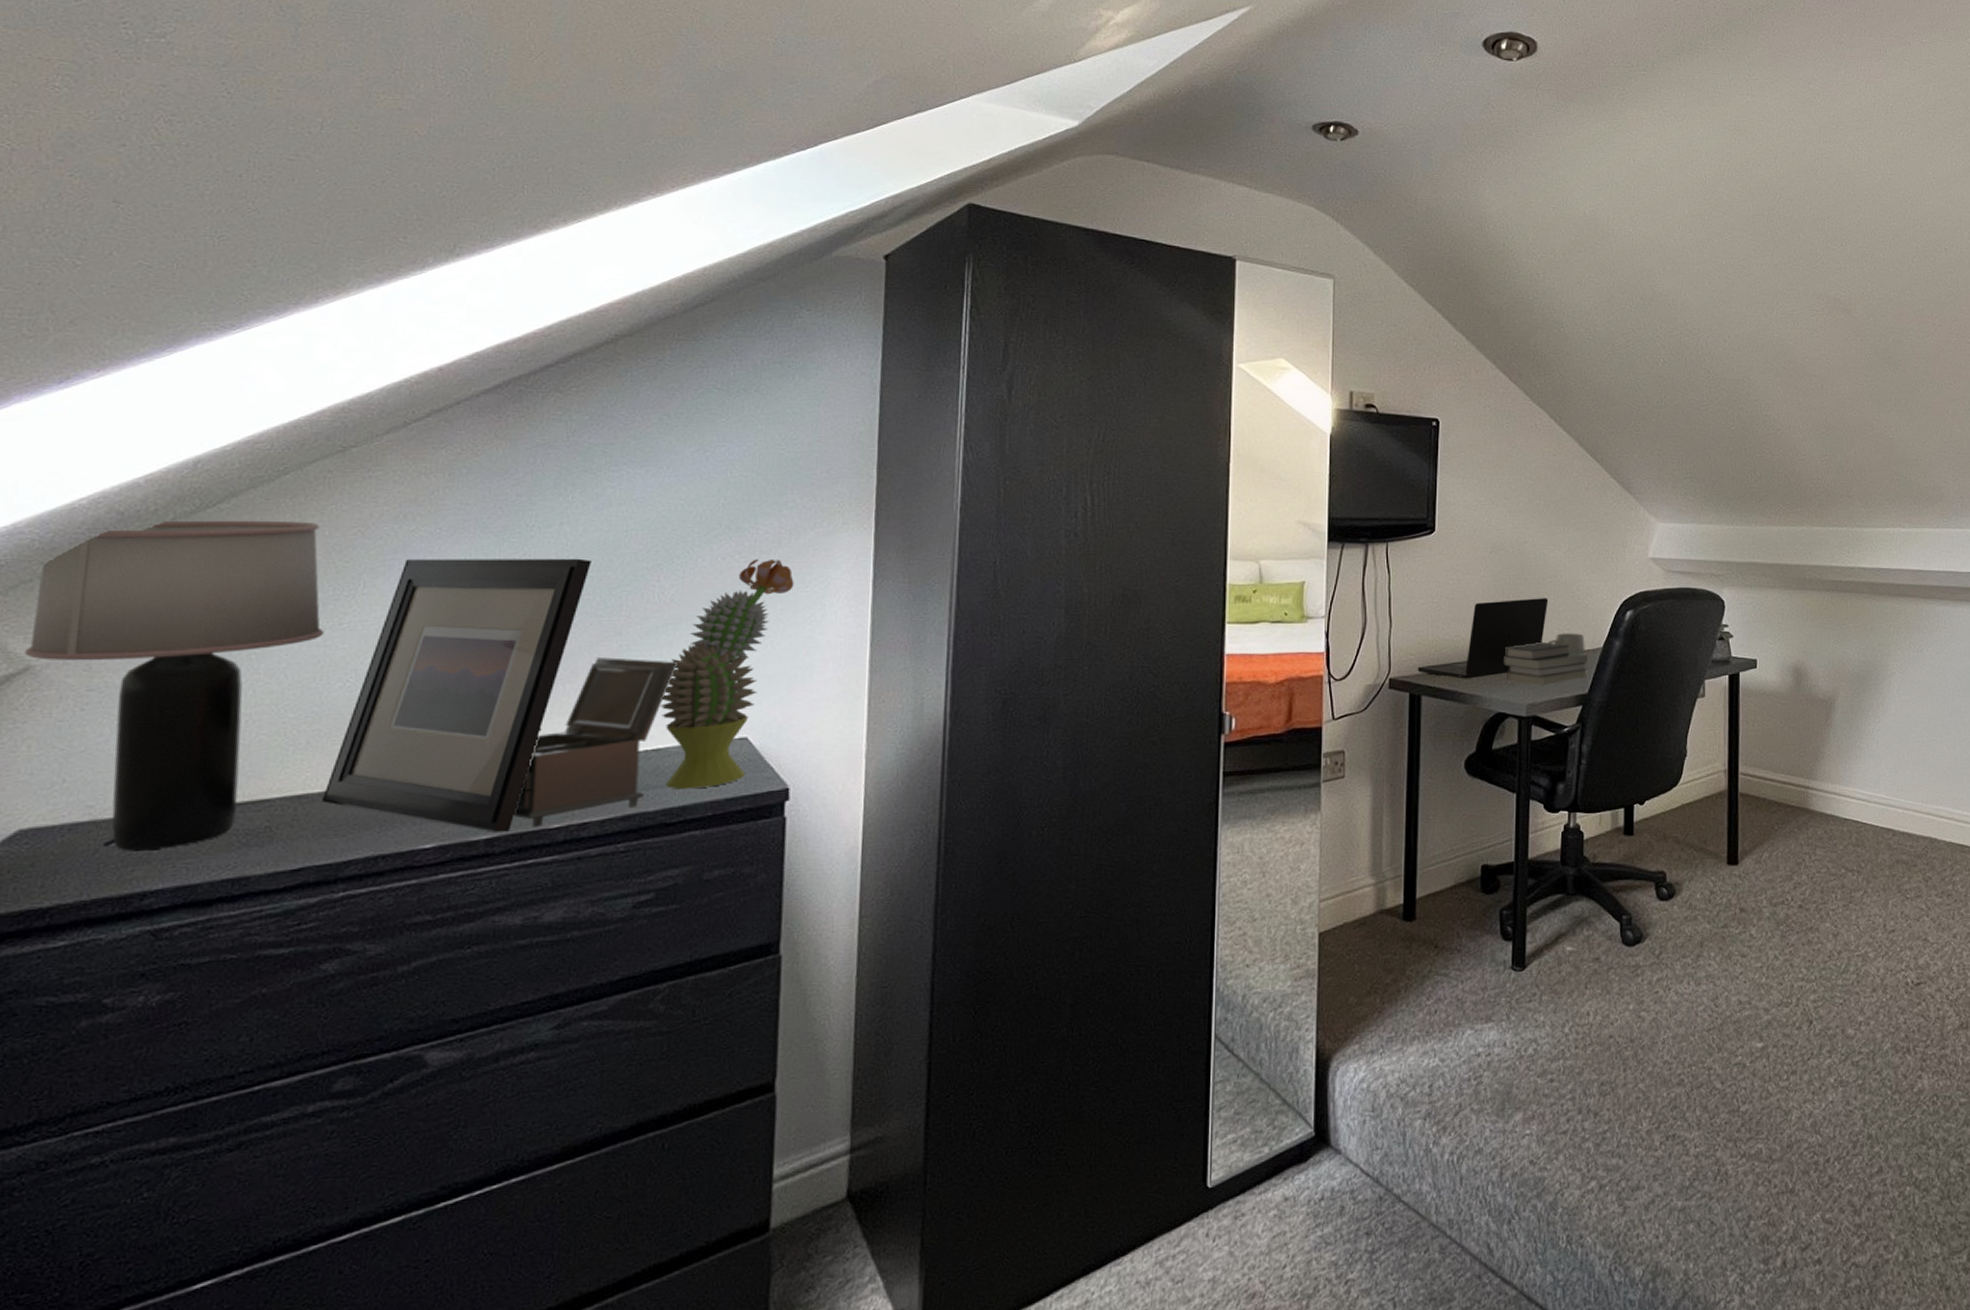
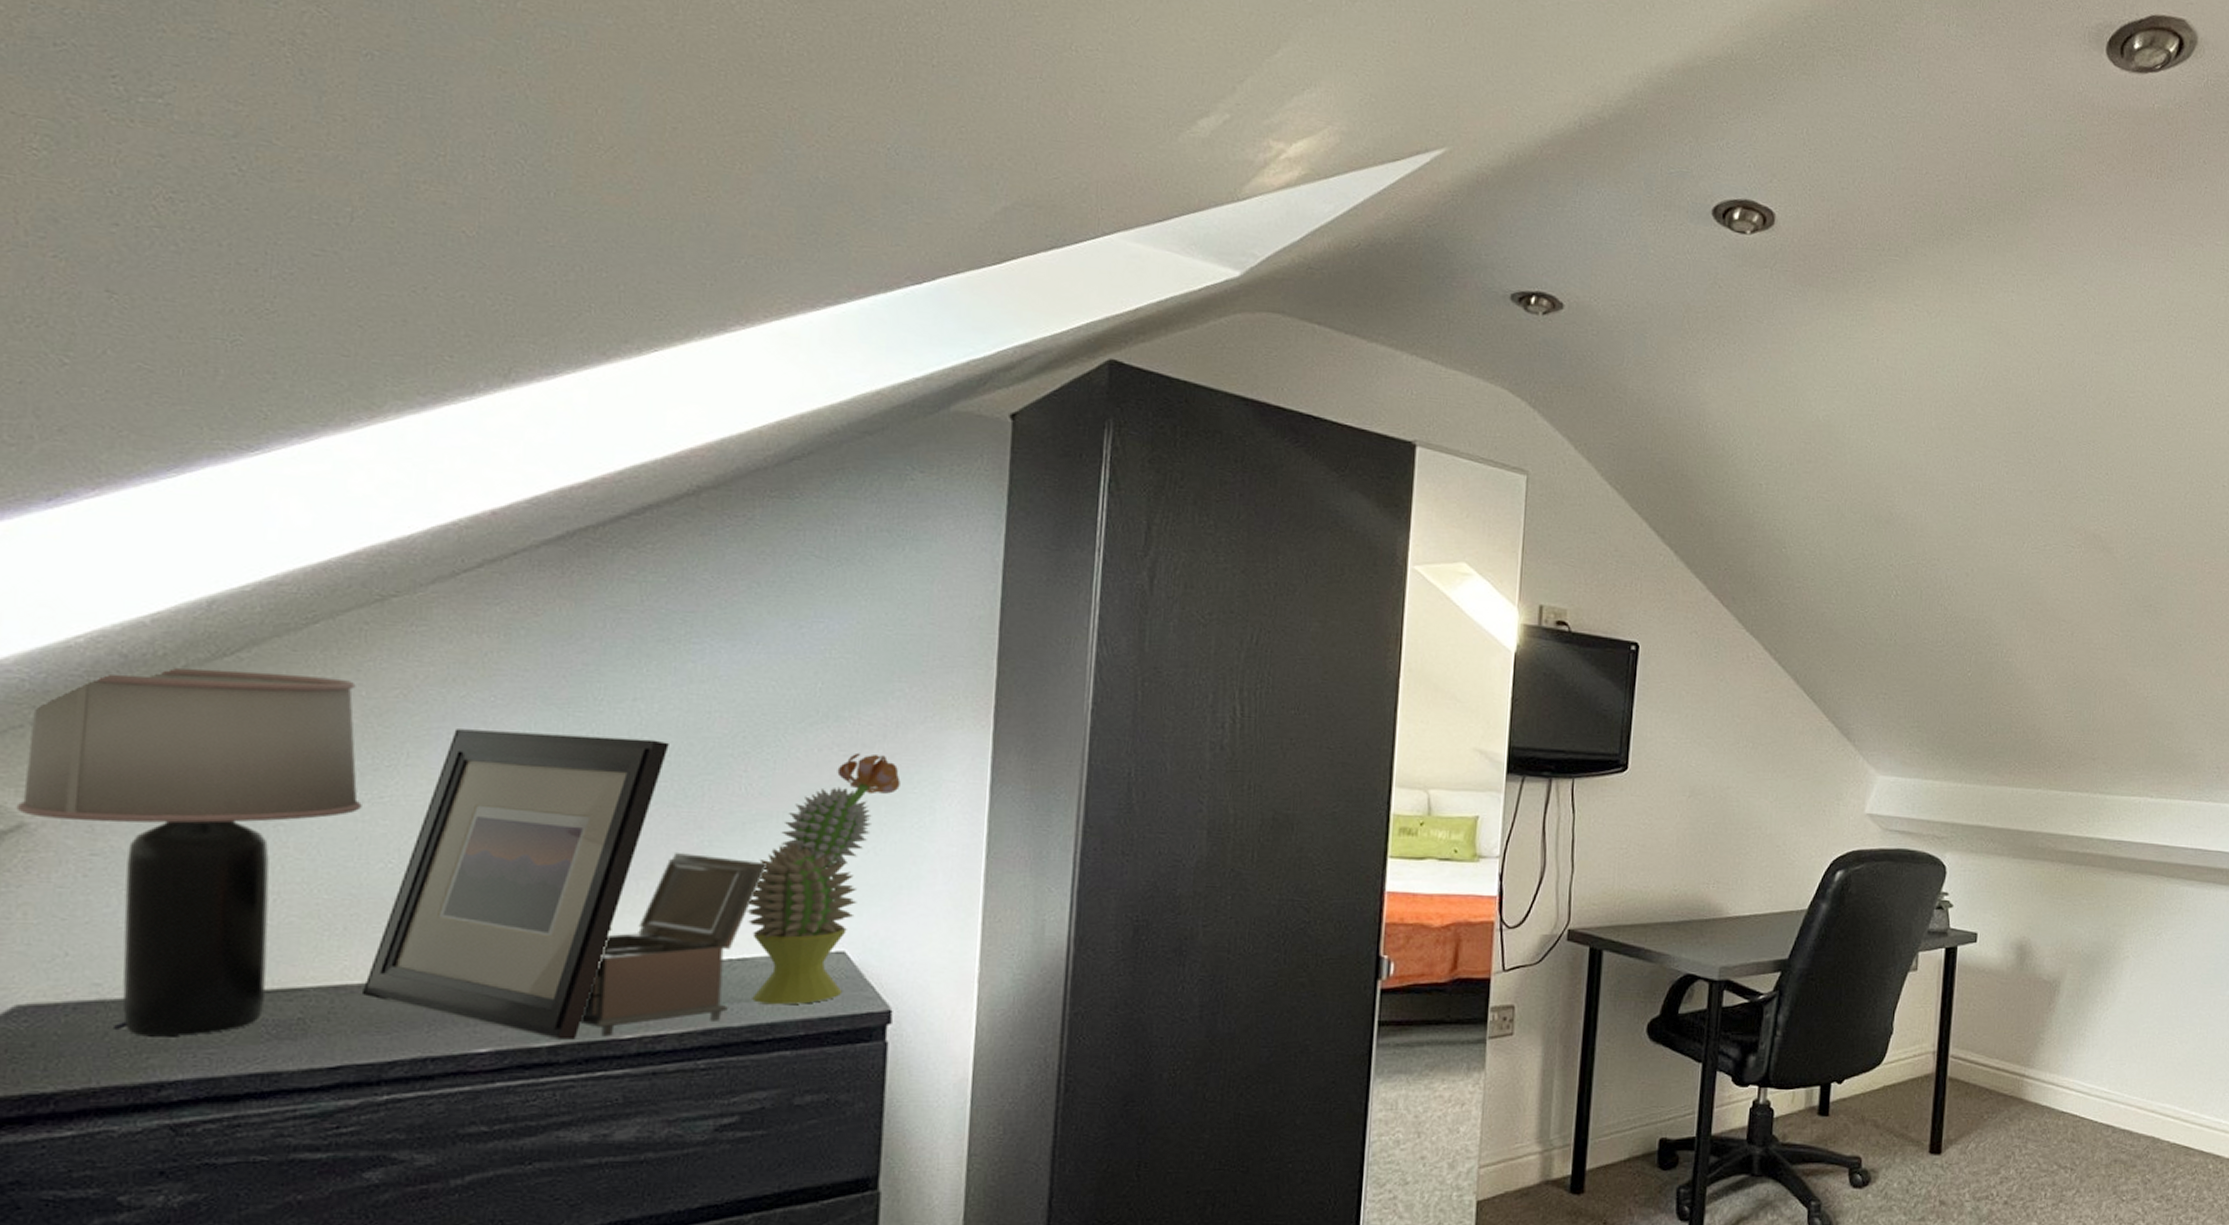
laptop: present [1417,598,1549,679] -> none [1600,850,1751,936]
books: present [1504,641,1588,685] -> none [1697,899,1790,947]
mug: present [1547,633,1585,655] -> none [1746,891,1788,916]

